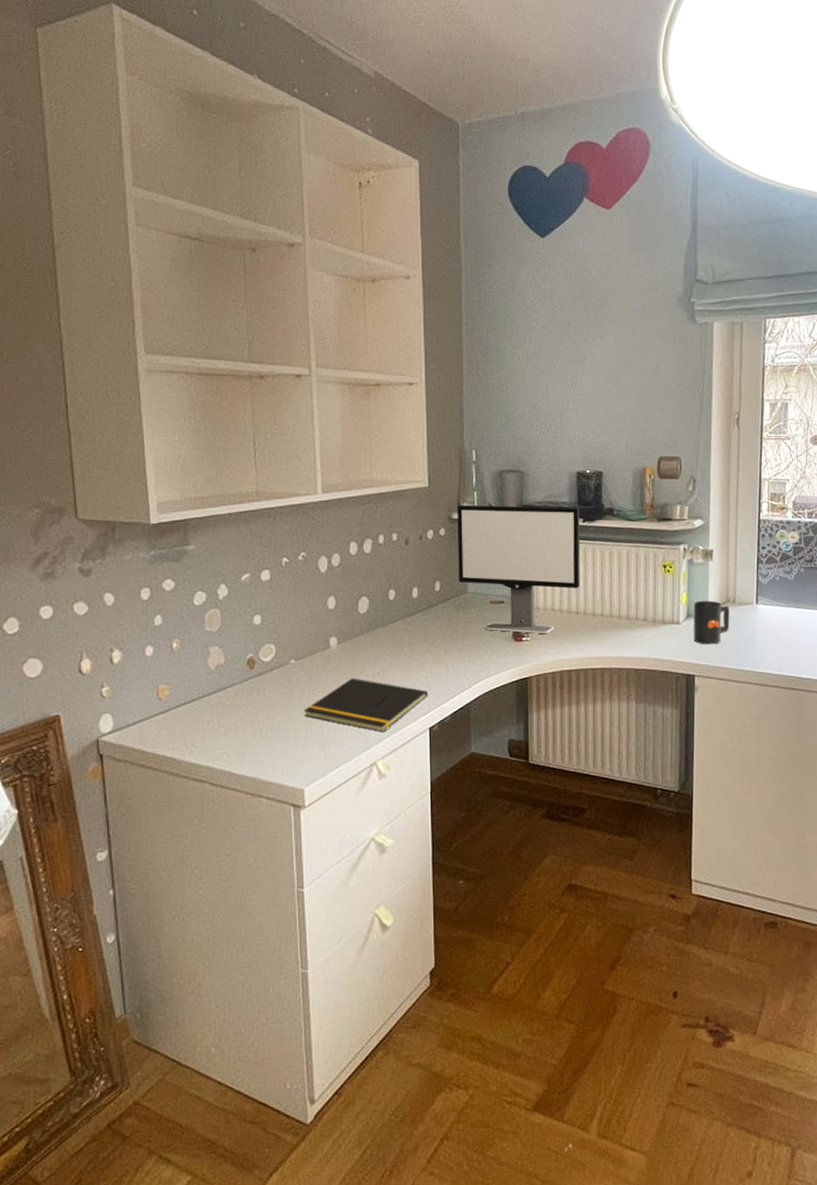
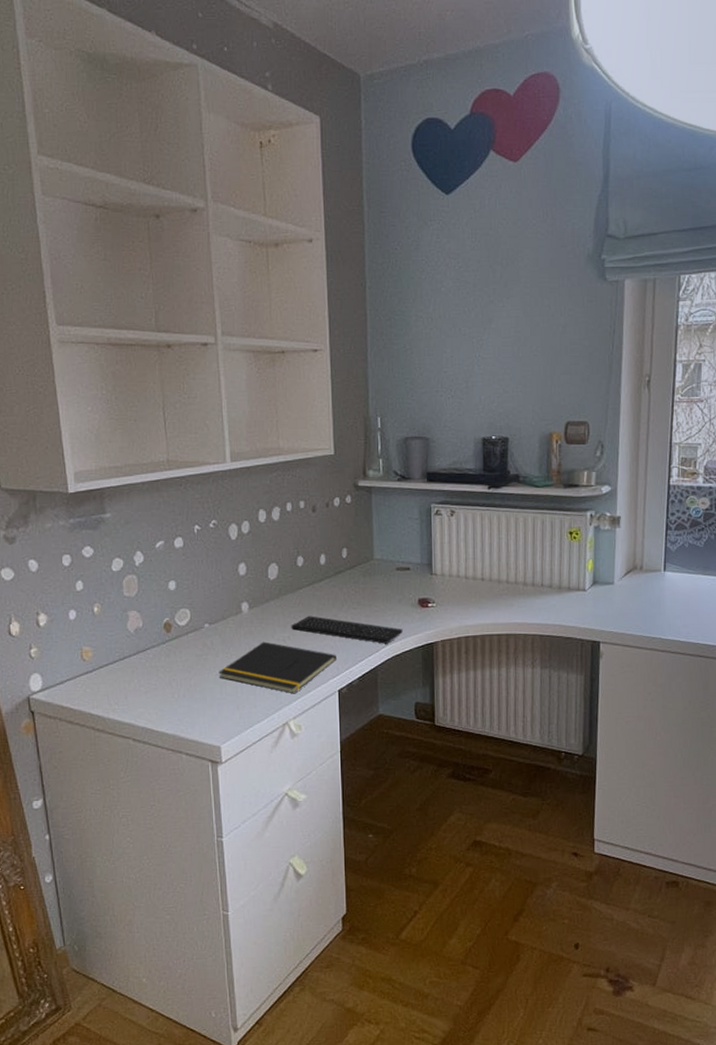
keyboard: none [381,650,496,679] -> present [291,616,403,644]
computer monitor: present [457,505,580,634] -> none [363,472,486,600]
mug: present [693,600,730,645] -> none [599,567,637,612]

